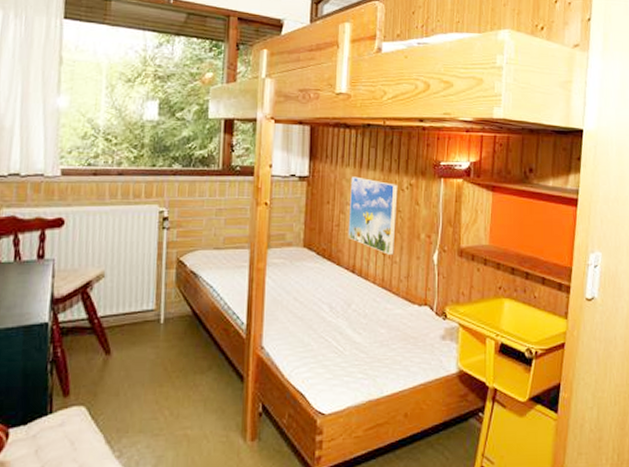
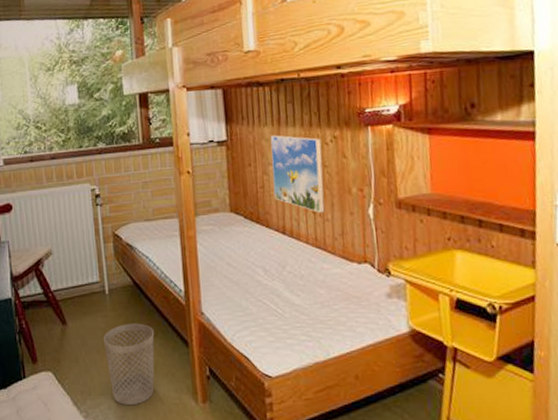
wastebasket: none [150,355,209,445] -> present [103,323,155,406]

